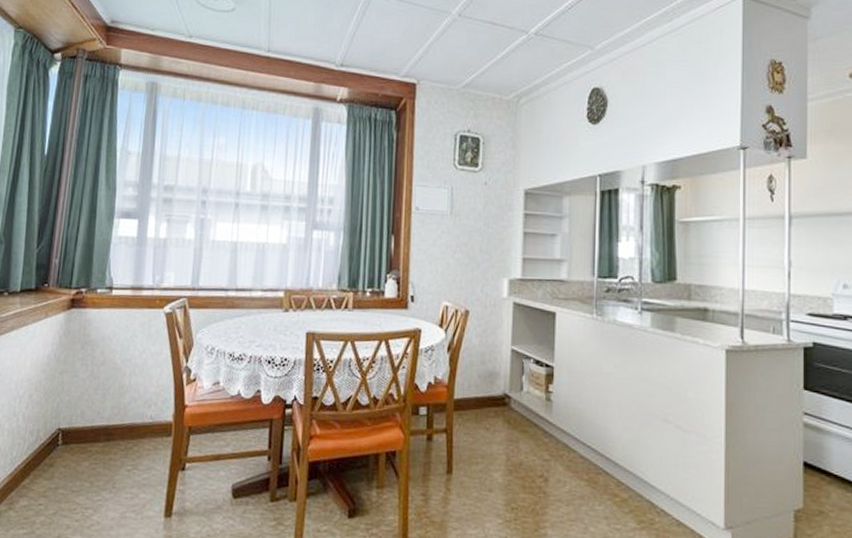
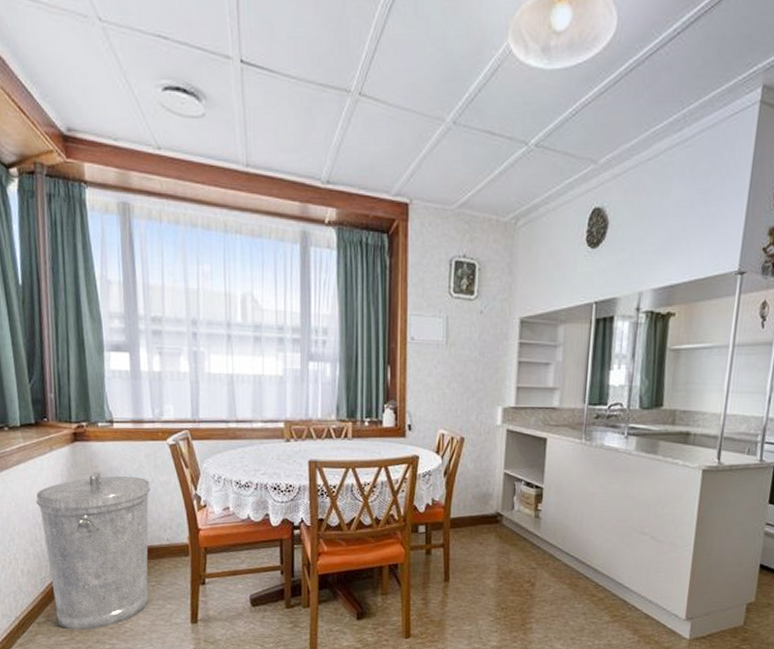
trash can: none [19,341,140,522] -> present [36,472,150,631]

